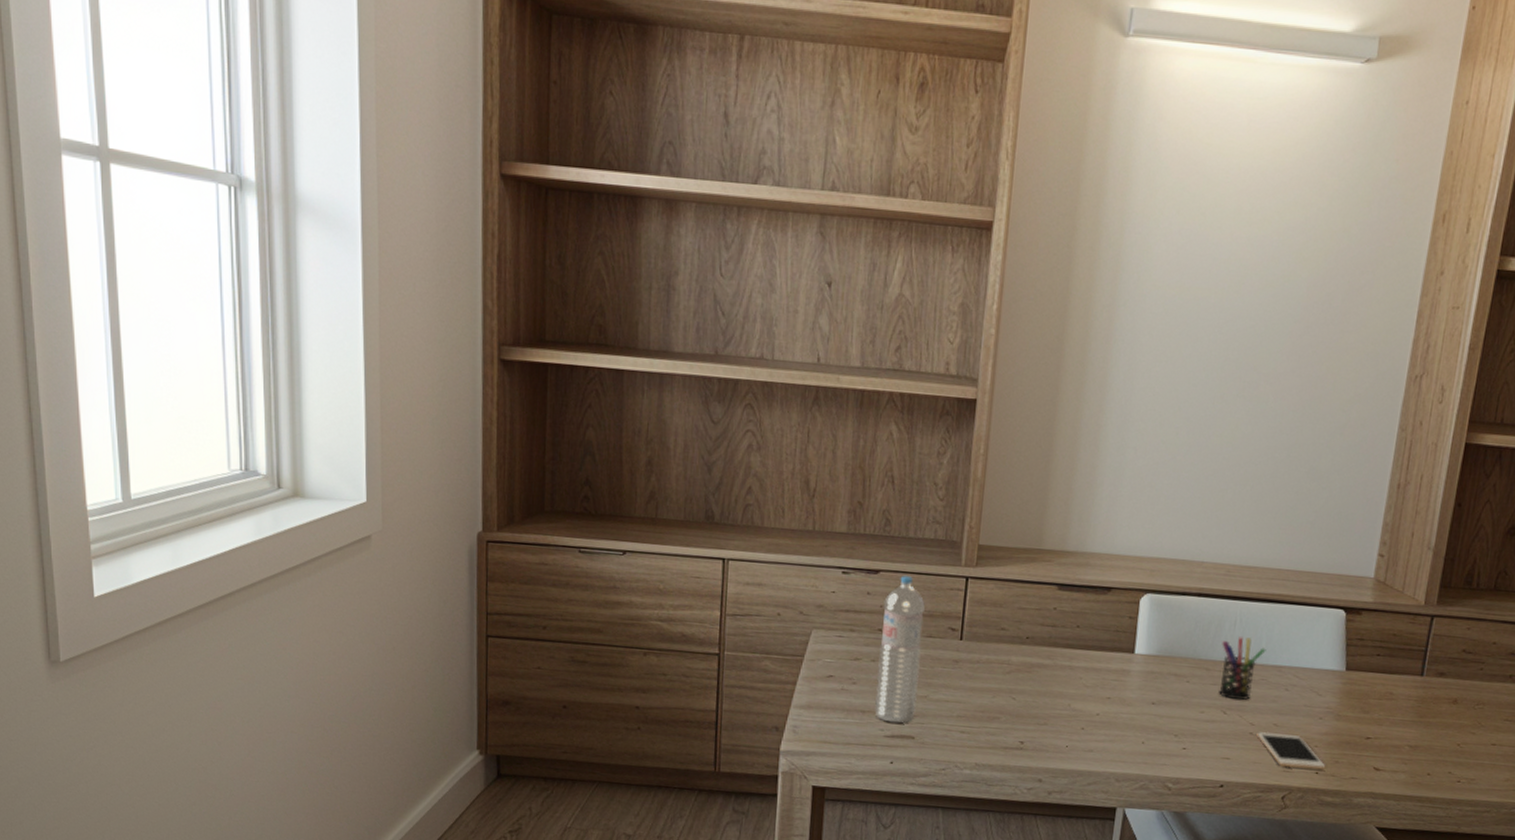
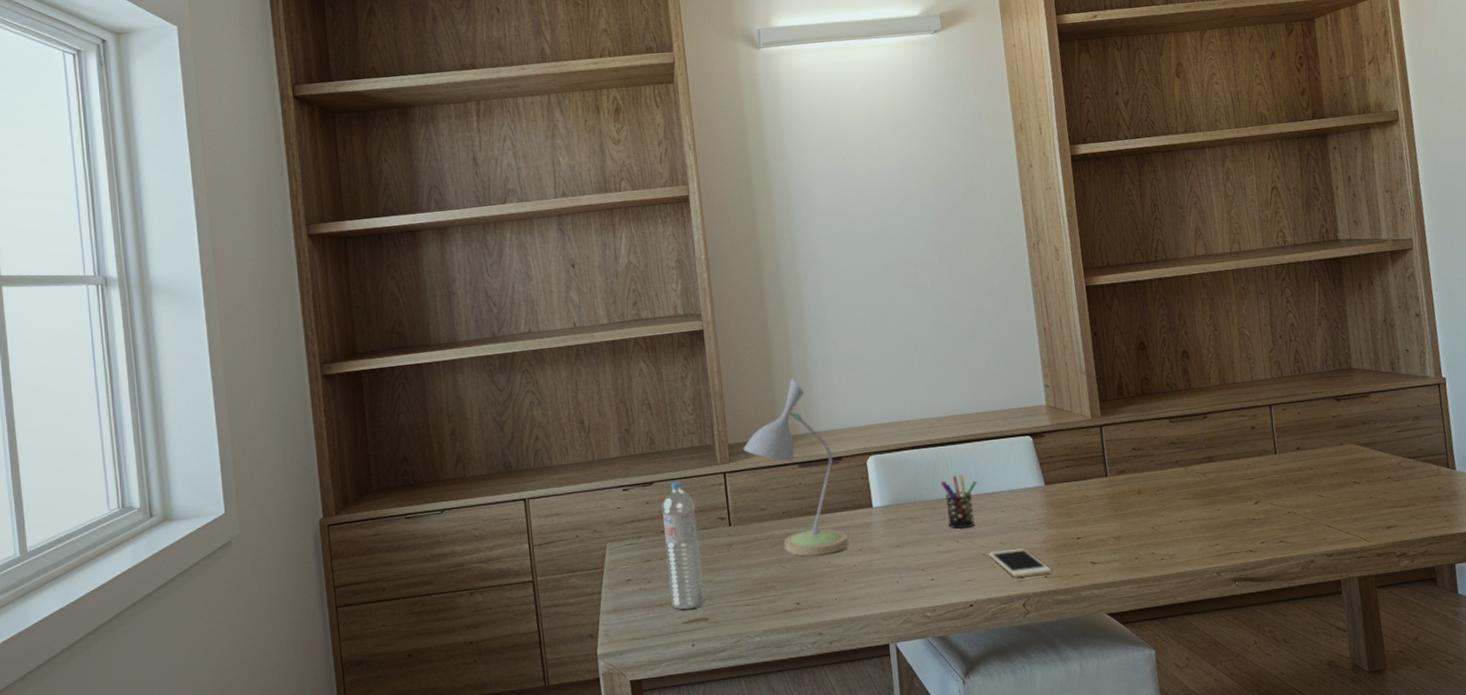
desk lamp: none [995,482,1101,696] -> present [743,378,849,556]

